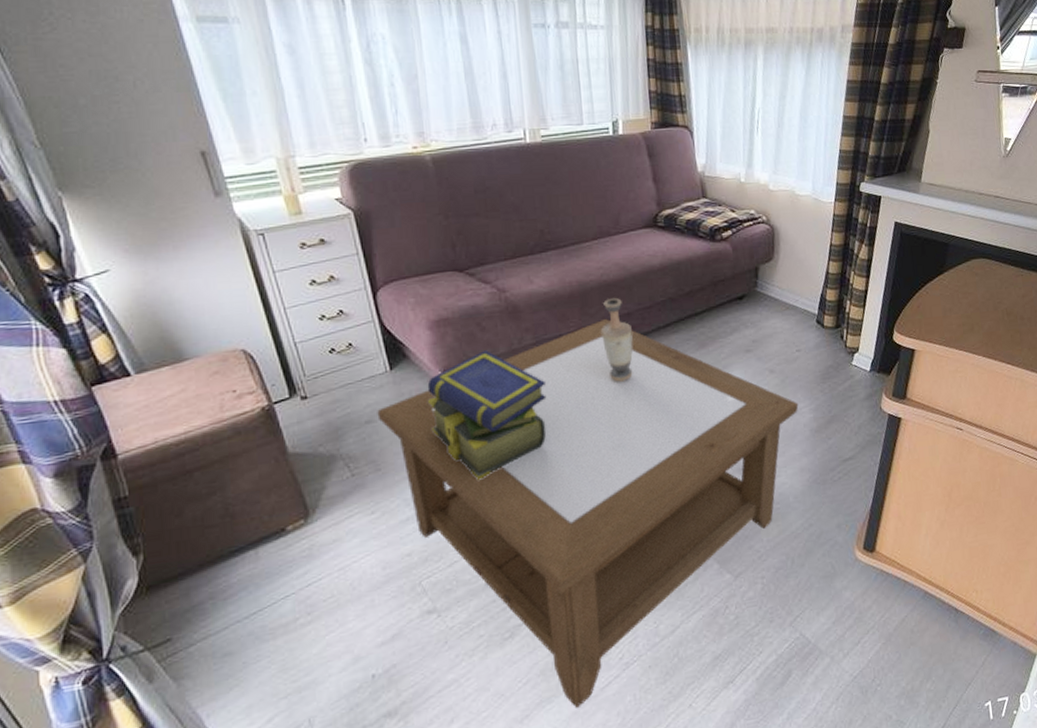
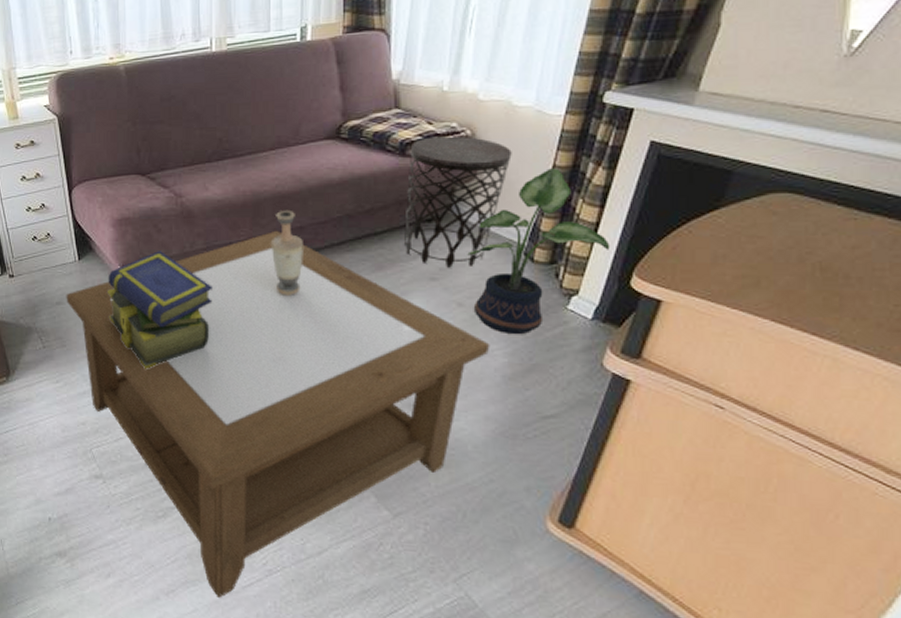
side table: none [719,221,799,339] -> present [404,136,512,268]
potted plant: none [773,247,877,392] -> present [467,168,611,335]

